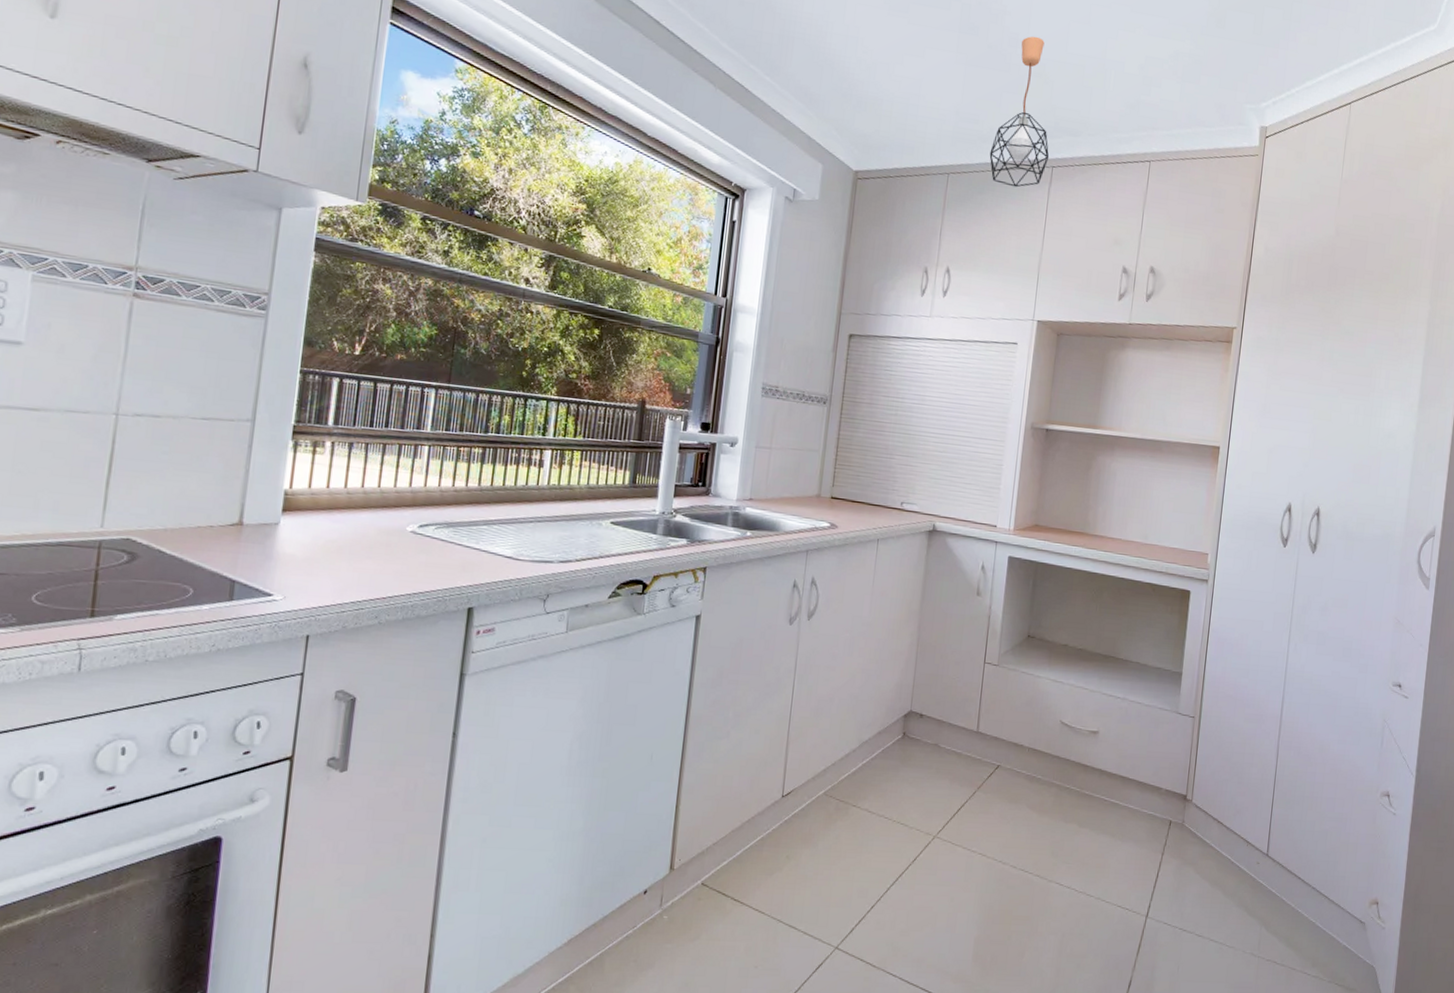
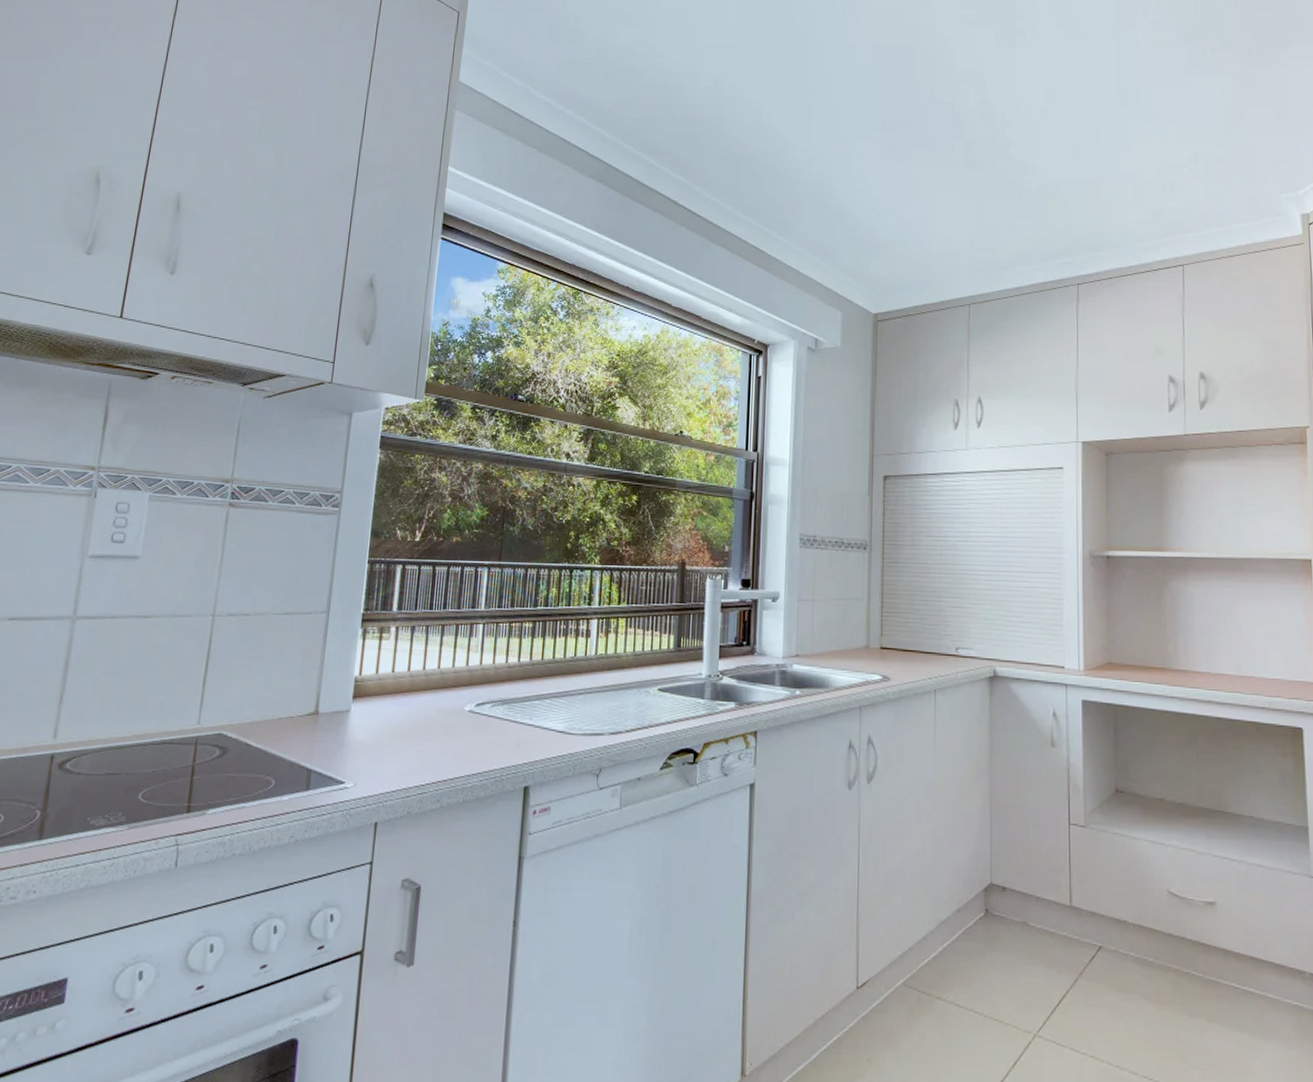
pendant light: present [989,36,1049,188] -> none [1010,161,1073,309]

